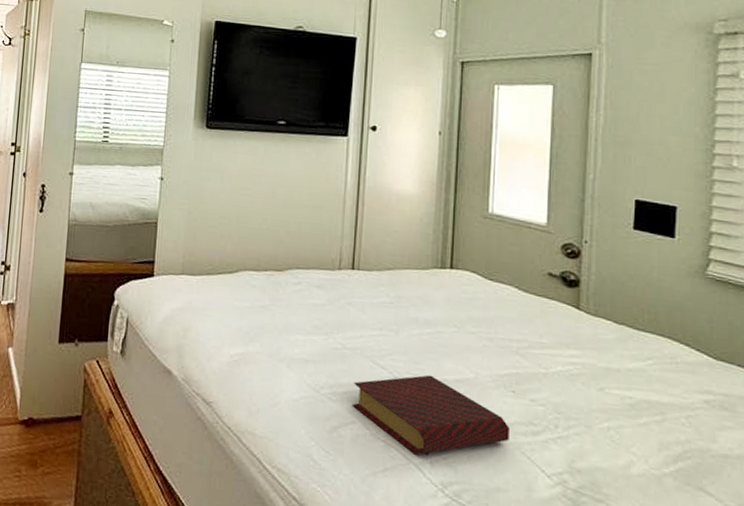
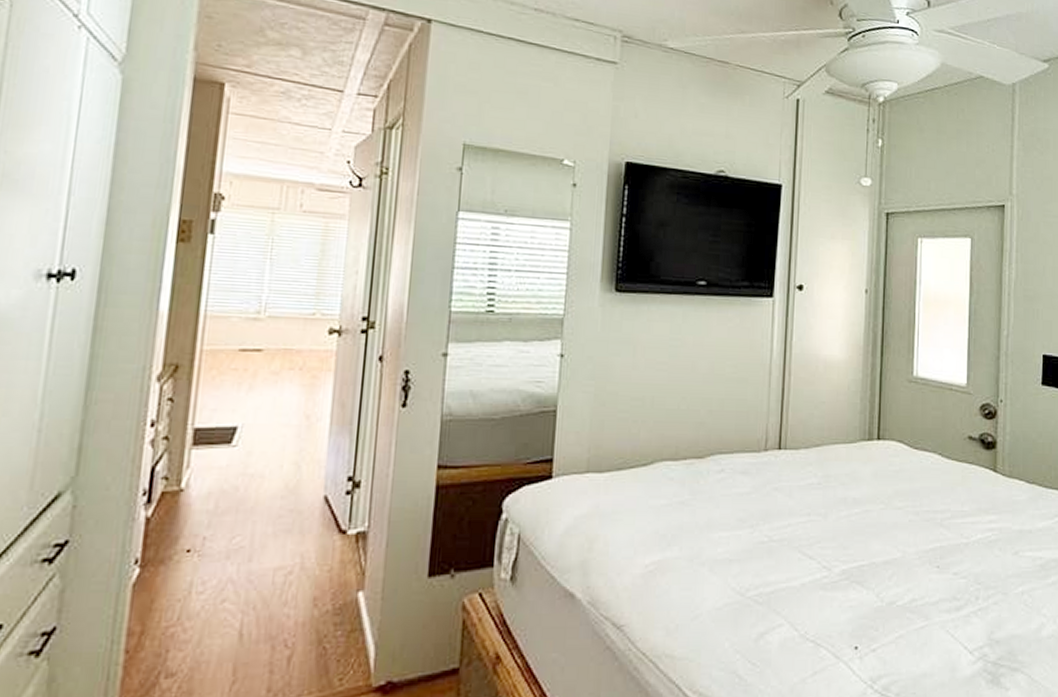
book: present [352,375,510,455] -> none [779,560,935,651]

